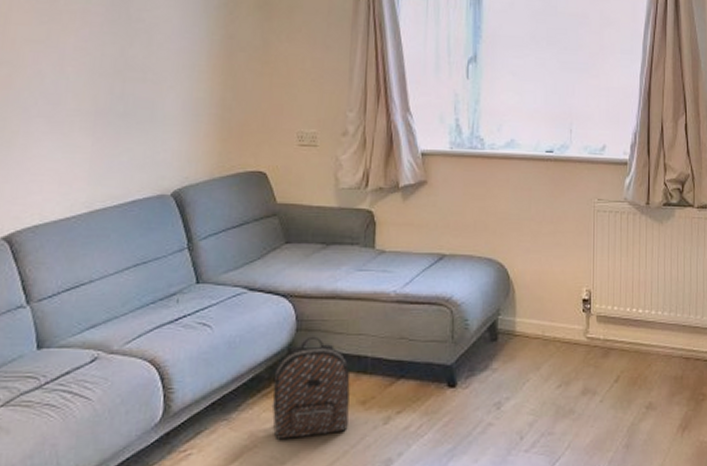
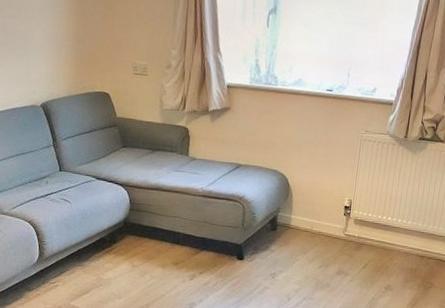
backpack: present [271,336,350,439] -> none [112,215,167,283]

